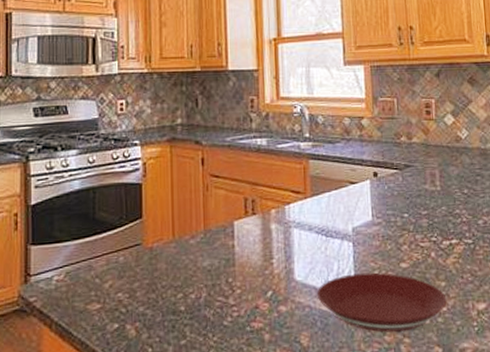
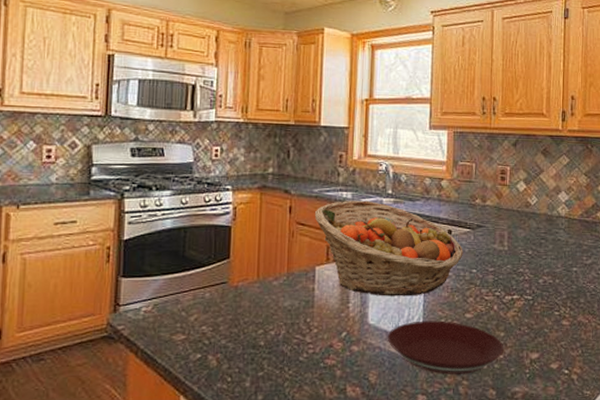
fruit basket: none [228,146,392,249] -> present [314,200,463,296]

